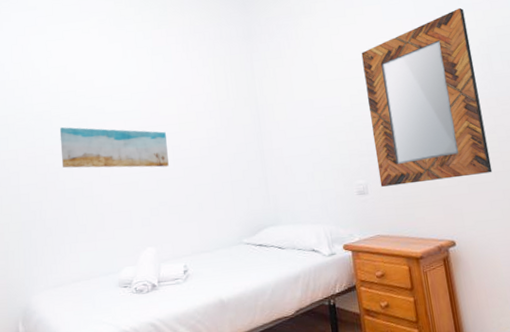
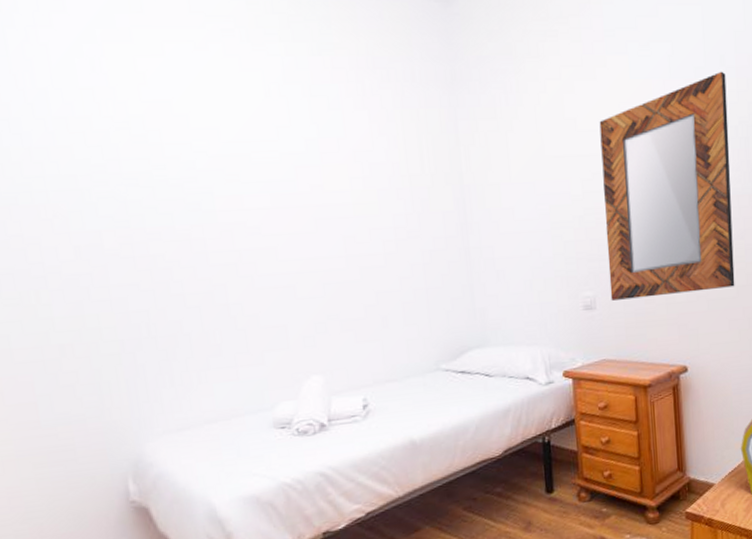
wall art: present [59,127,169,168] -> none [168,199,340,266]

